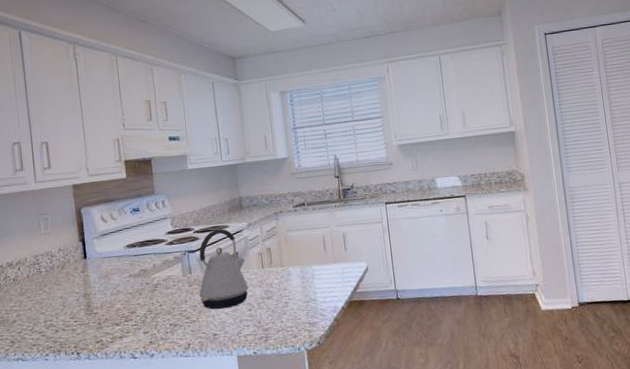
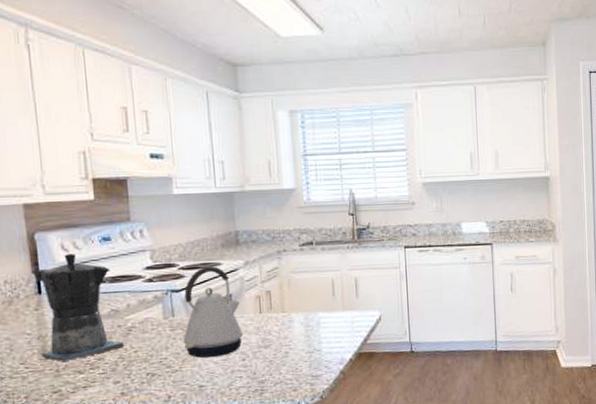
coffee maker: none [80,223,152,315] -> present [33,253,125,361]

